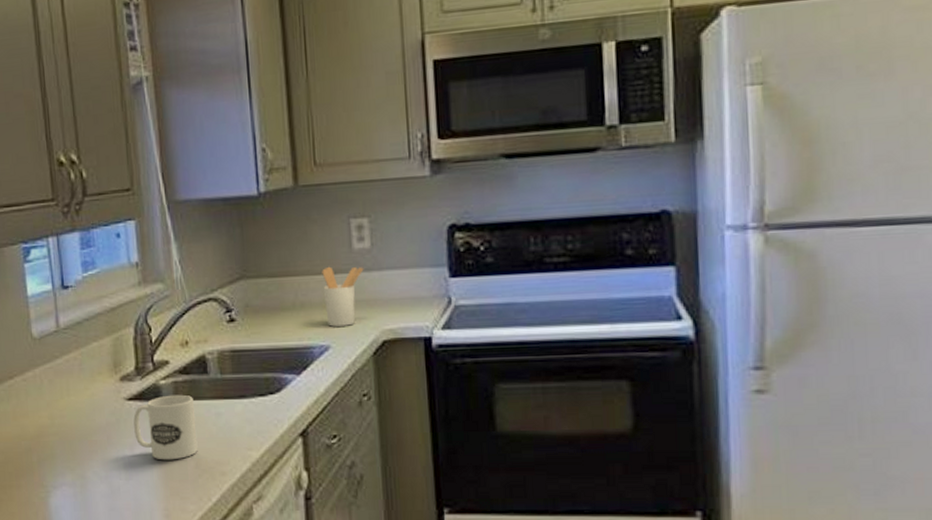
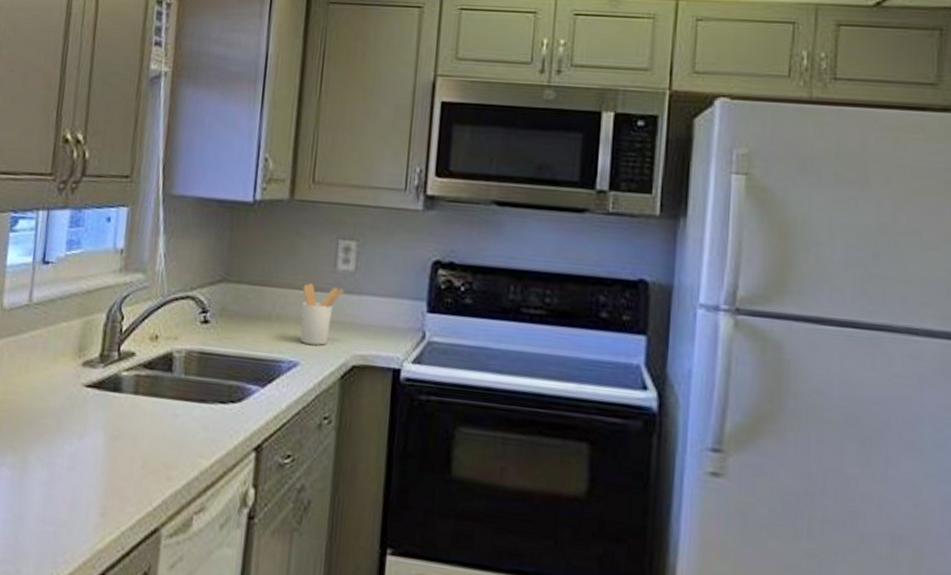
mug: present [133,394,198,460] -> none [86,388,153,456]

